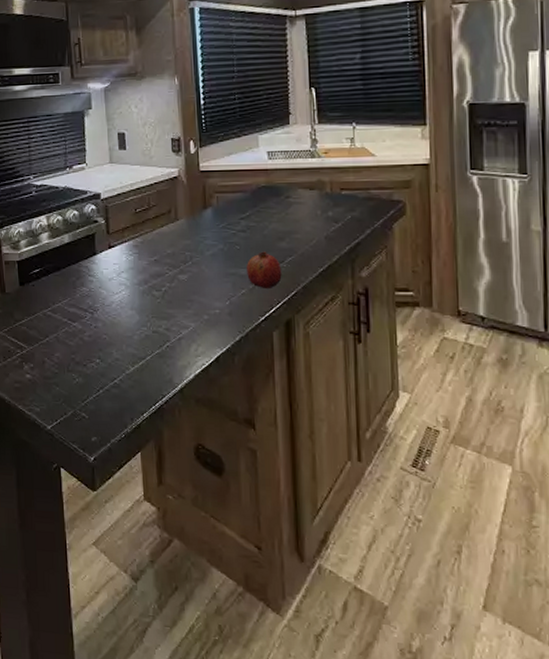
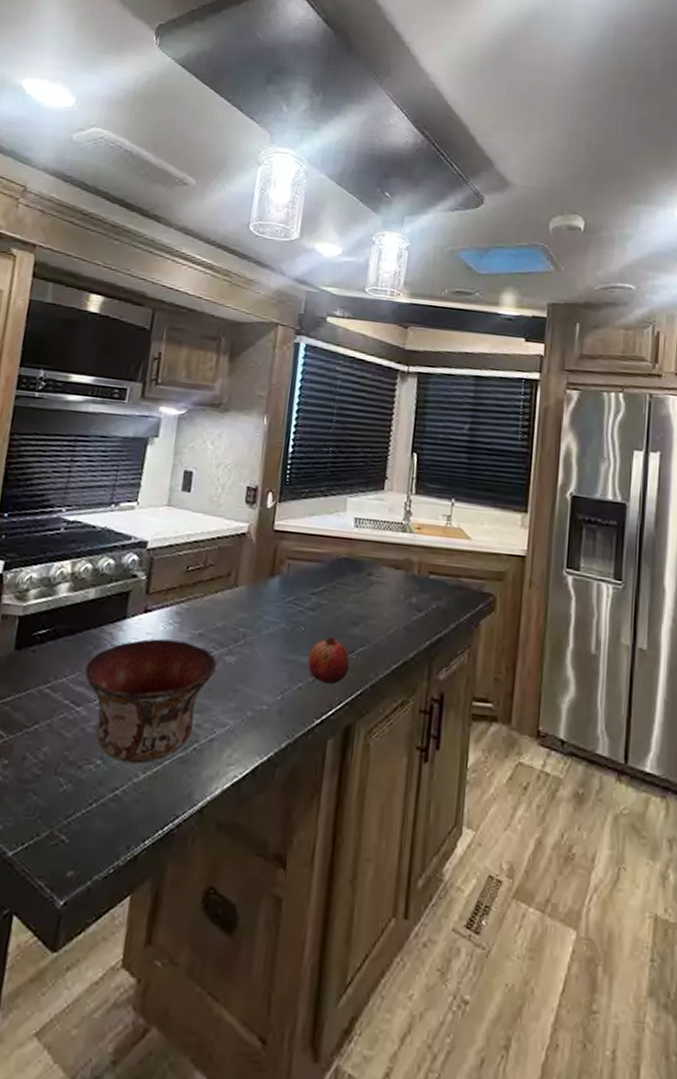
bowl: none [73,267,174,360] -> present [84,638,218,764]

